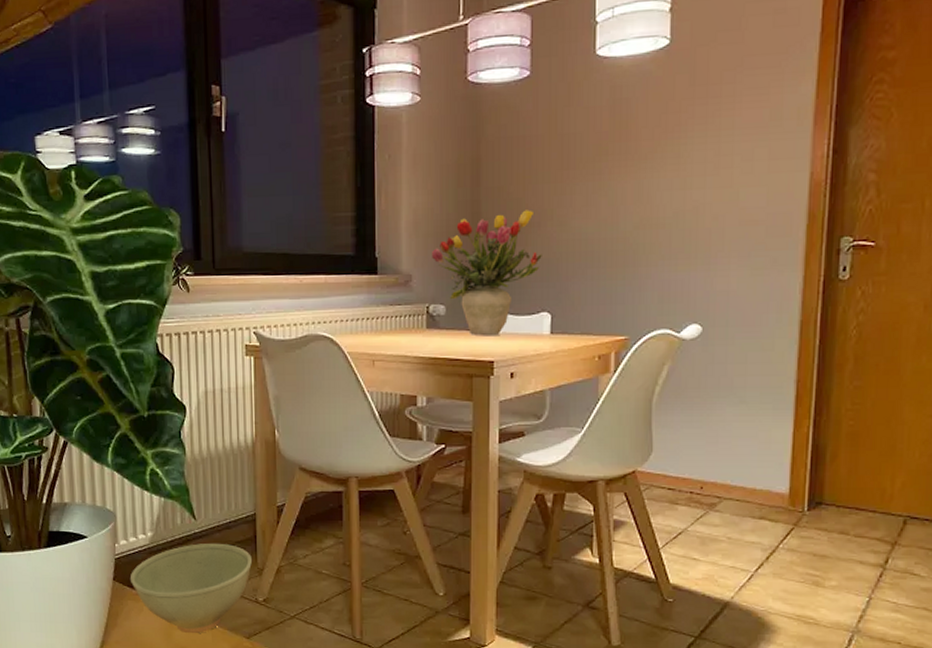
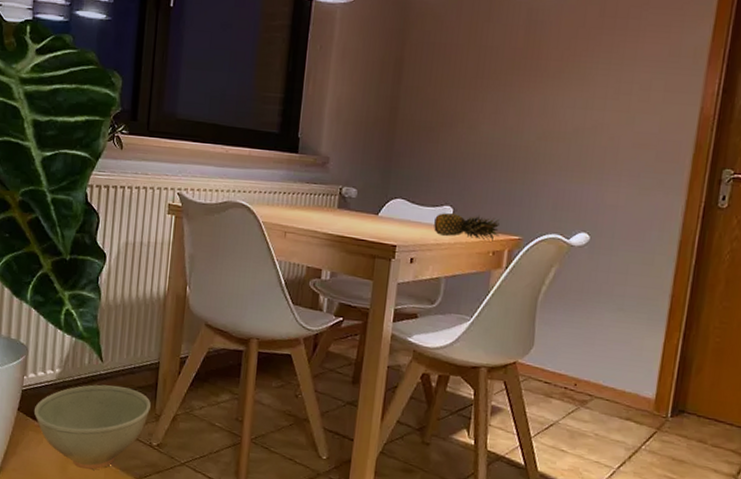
flower arrangement: present [432,209,542,335] -> none [350,110,451,222]
fruit: none [532,318,604,346] -> present [434,212,500,242]

